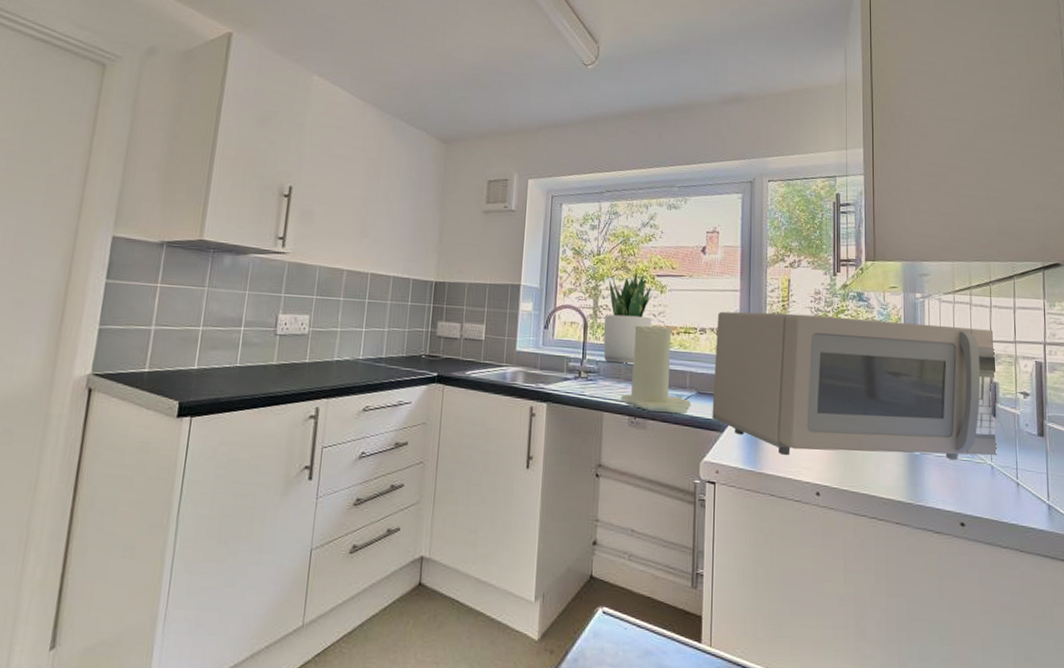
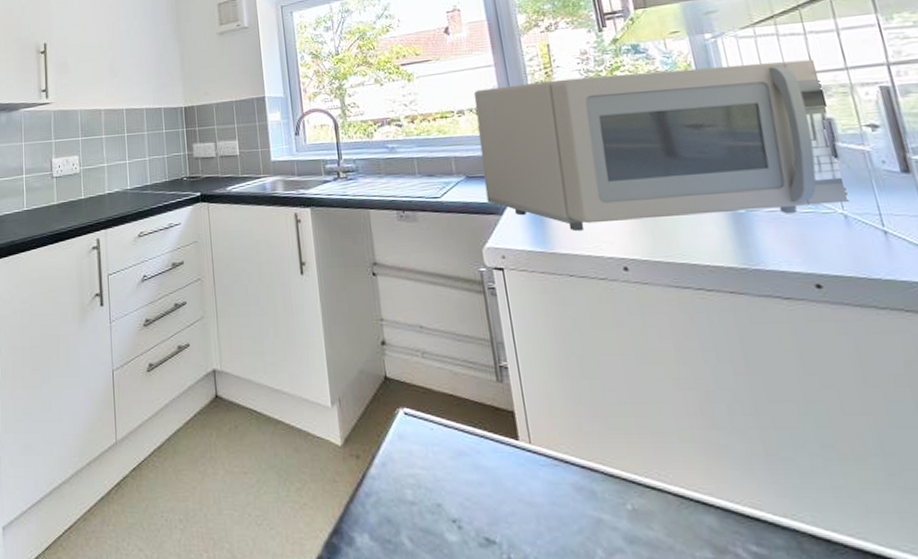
planter: present [603,272,653,364] -> none [351,65,404,159]
paper towel: present [621,325,691,414] -> none [385,114,462,204]

